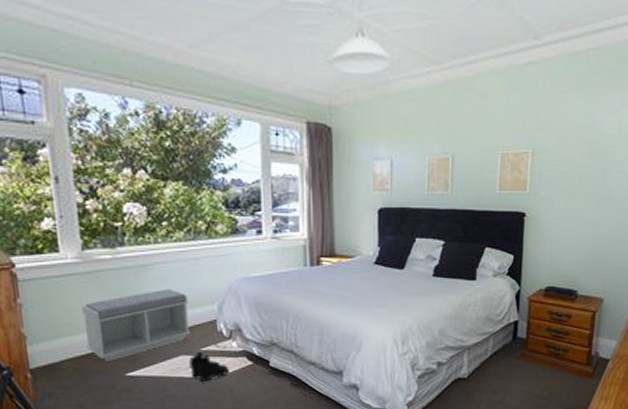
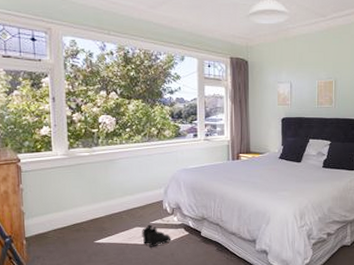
bench: present [81,288,191,361] -> none [66,177,143,231]

